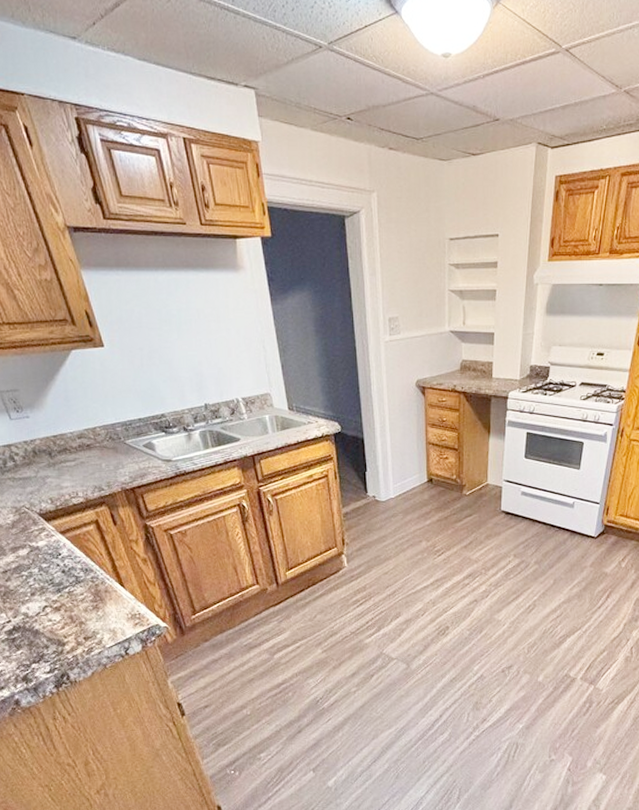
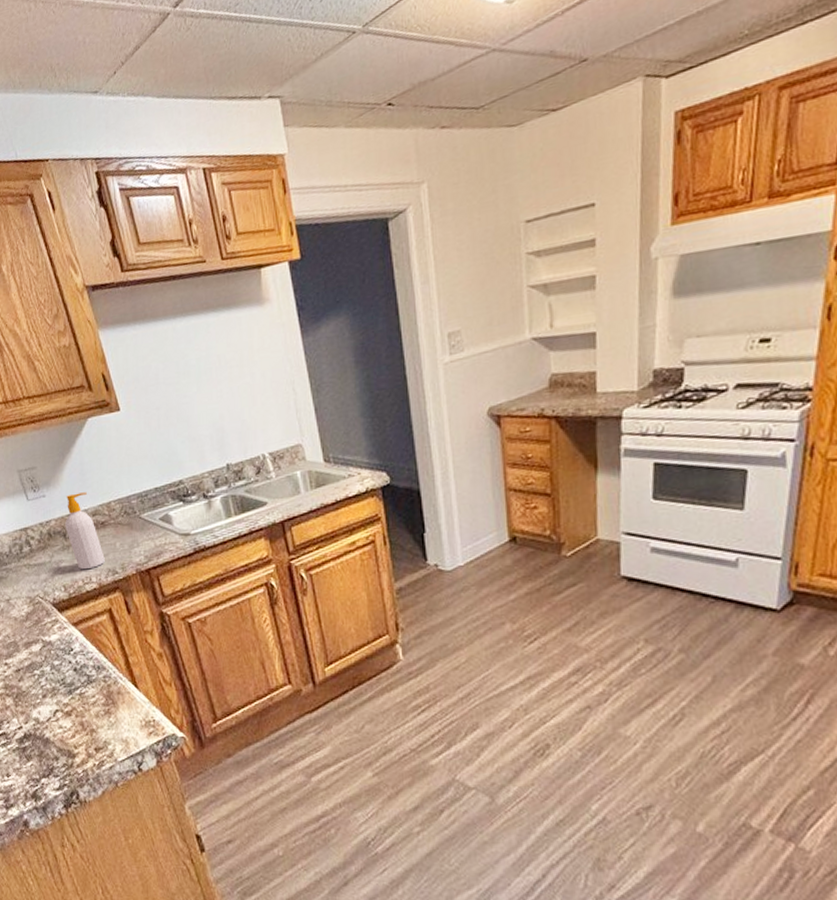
soap bottle: none [50,417,91,486] -> present [65,492,105,570]

